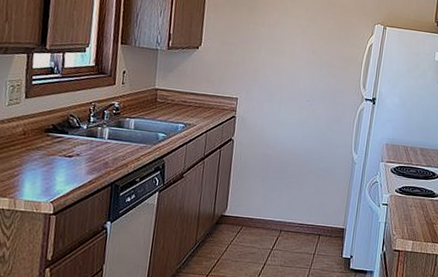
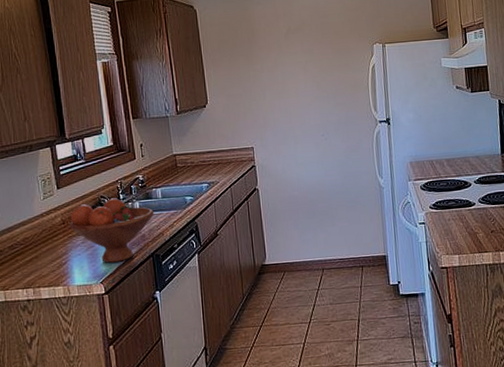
fruit bowl: none [30,119,123,185] -> present [69,198,155,263]

